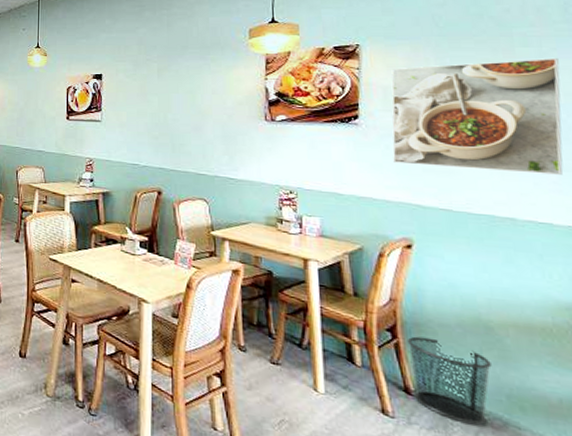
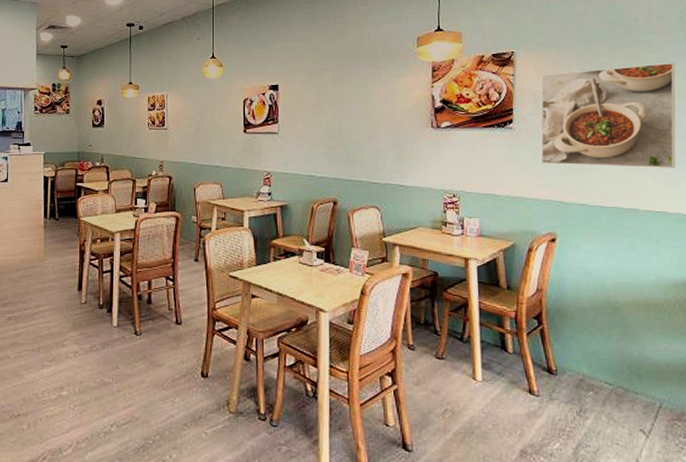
waste bin: present [407,336,492,425] -> none [550,321,617,395]

